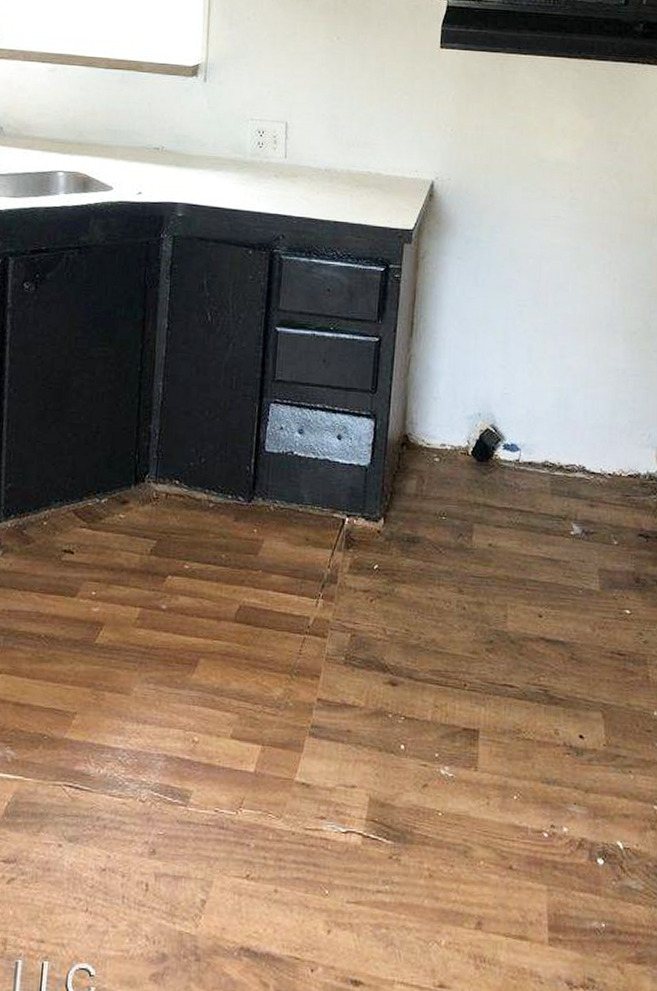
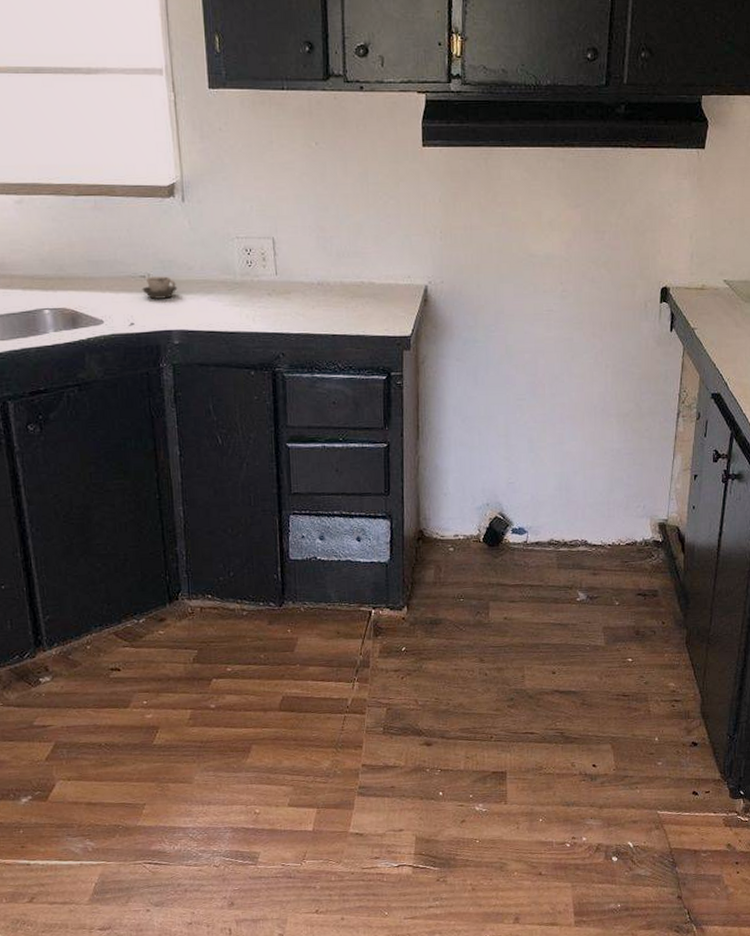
cup: none [154,149,189,172] -> present [142,276,178,299]

